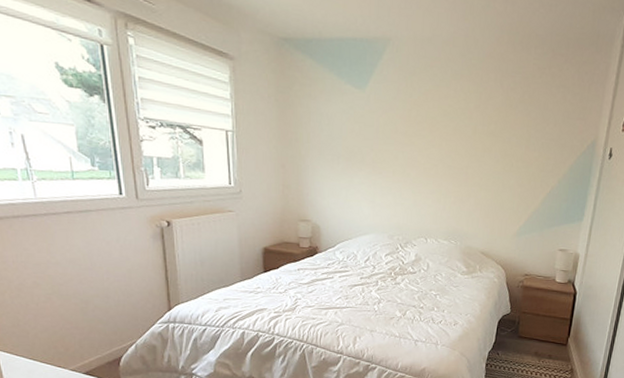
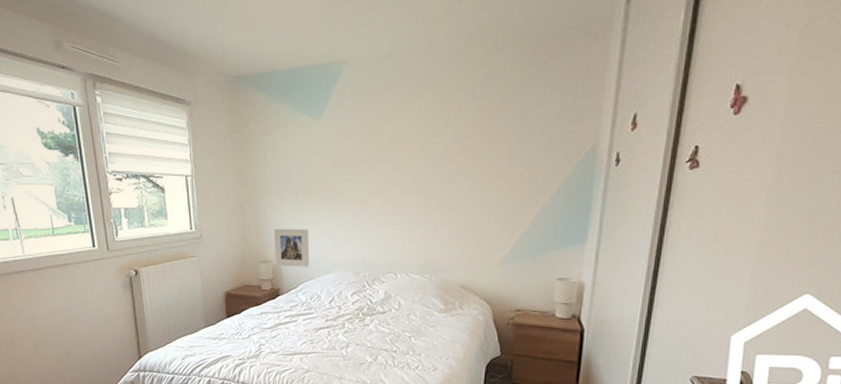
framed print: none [314,189,349,228] -> present [273,228,310,267]

